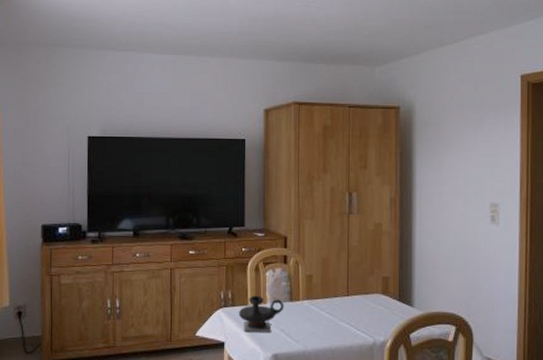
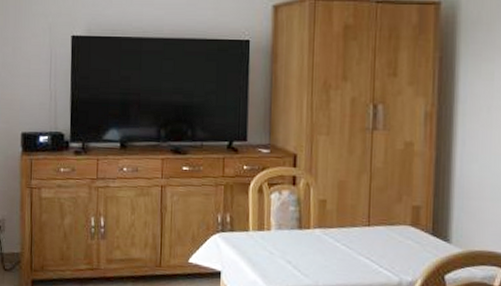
teapot: present [238,295,284,333] -> none [237,220,292,263]

